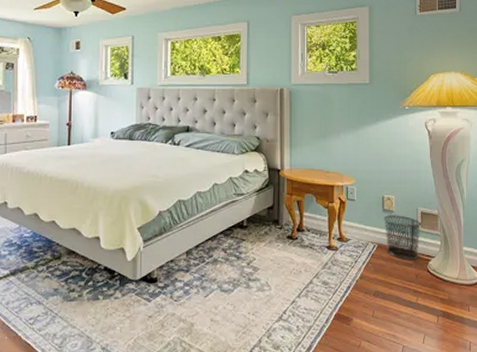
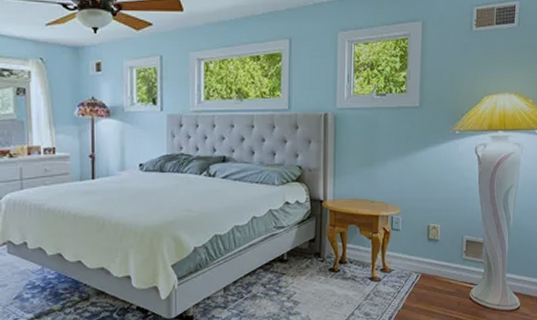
waste bin: present [384,215,421,259] -> none [428,244,466,288]

